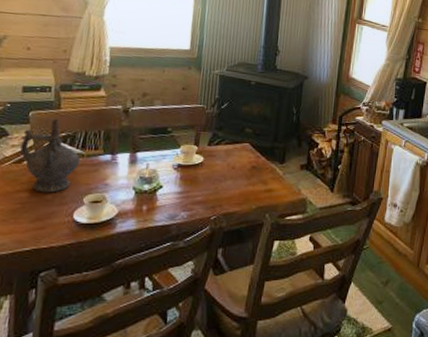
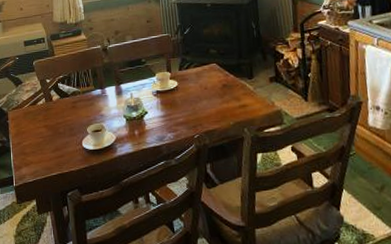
ceremonial vessel: present [20,118,81,193] -> none [31,64,78,127]

